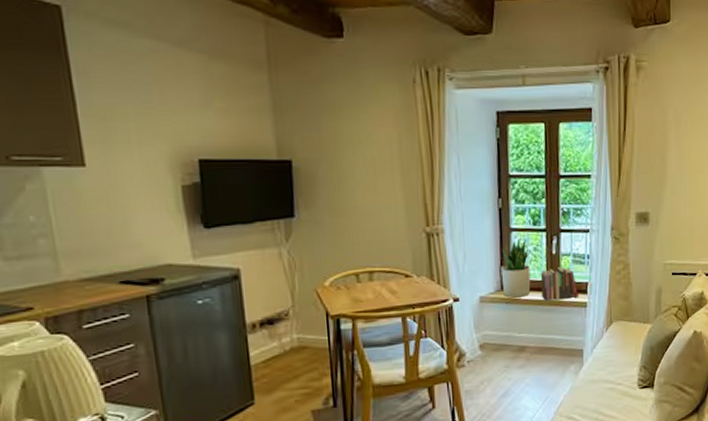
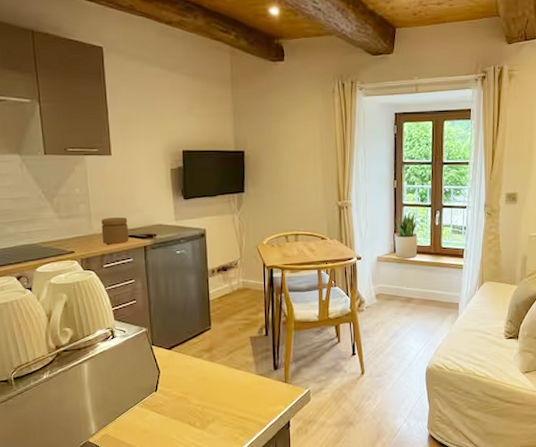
jar: none [74,256,121,296] -> present [101,217,129,245]
books: present [540,267,578,301] -> none [425,236,456,262]

